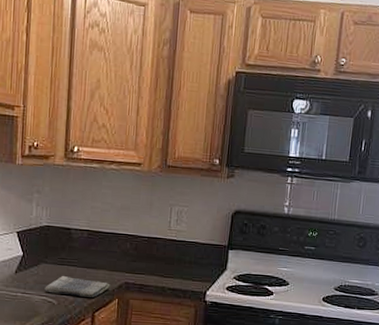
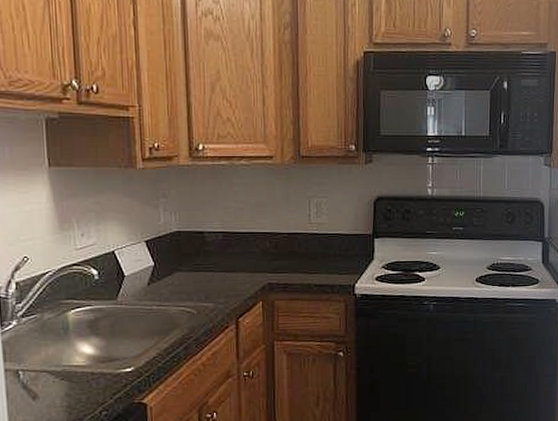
dish towel: present [45,275,111,297] -> none [182,282,253,303]

